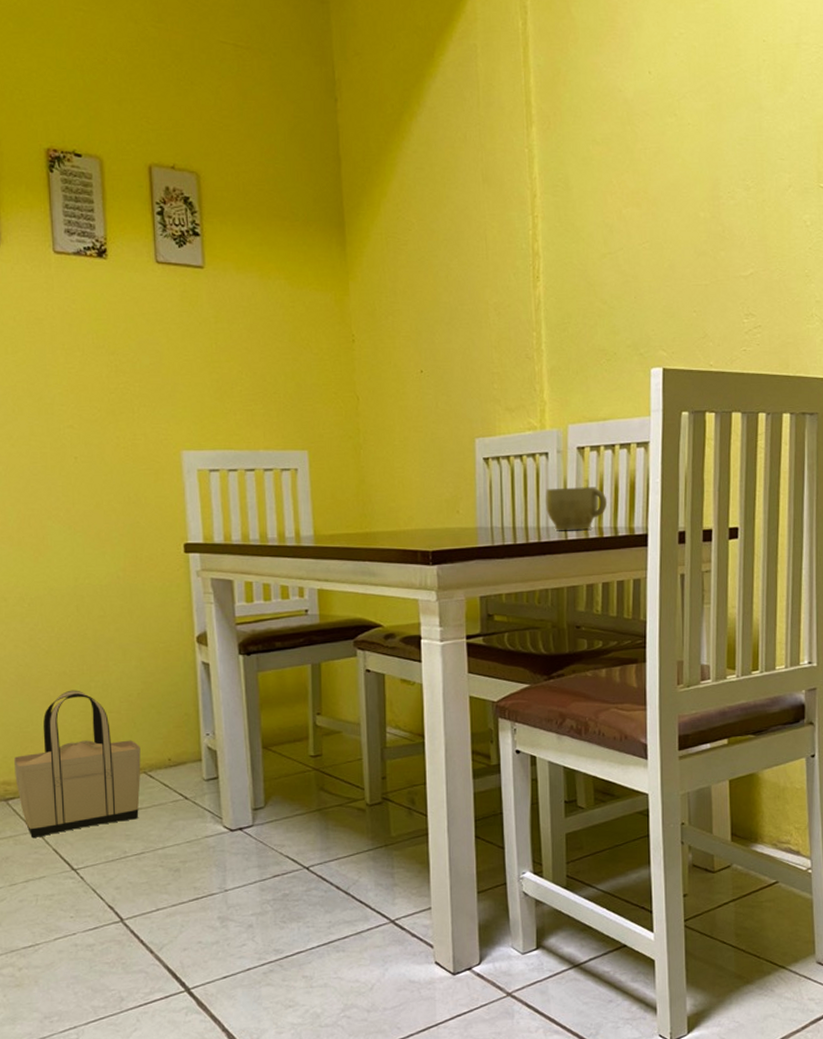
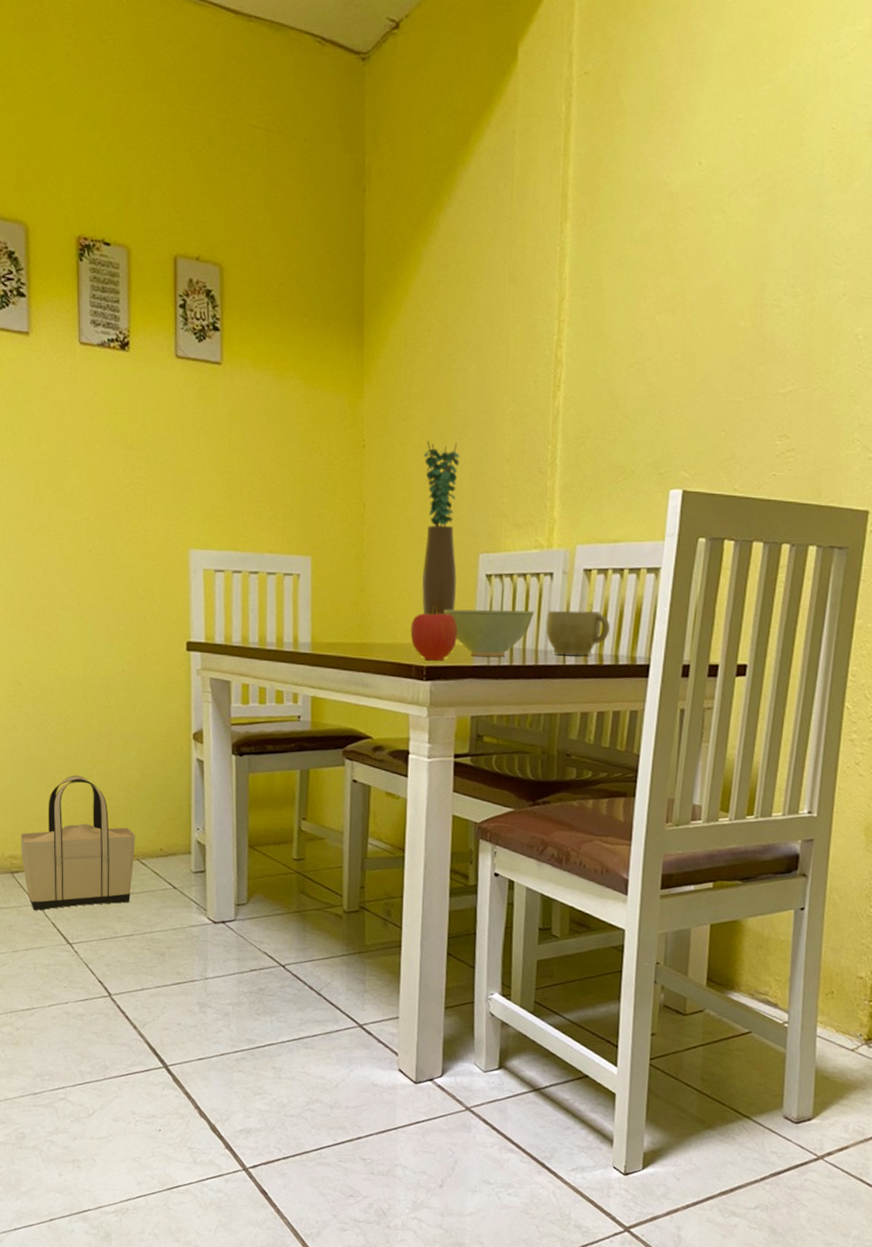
vase: none [413,333,455,501] -> present [422,440,460,616]
fruit: none [413,493,460,545] -> present [410,607,458,661]
bowl: none [444,489,534,538] -> present [443,609,535,658]

